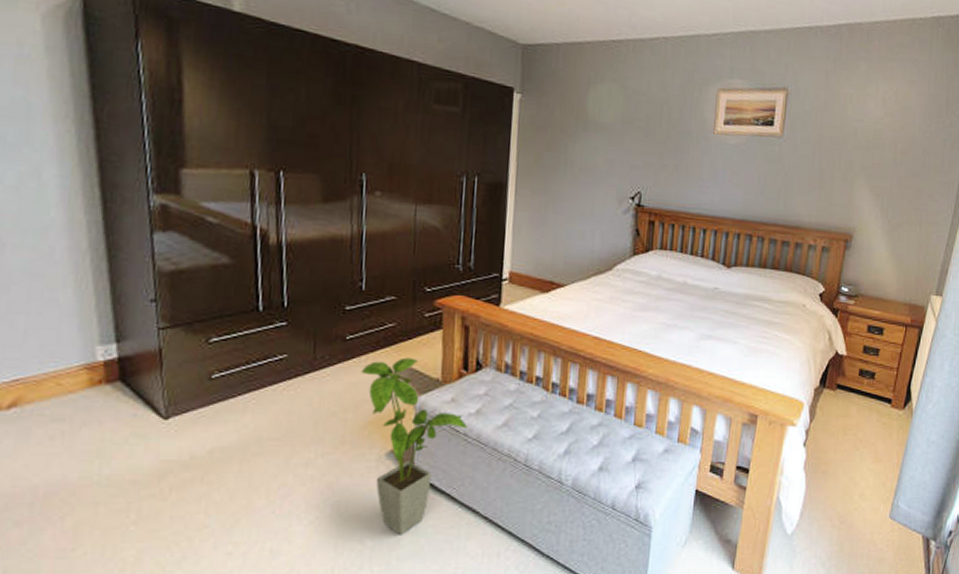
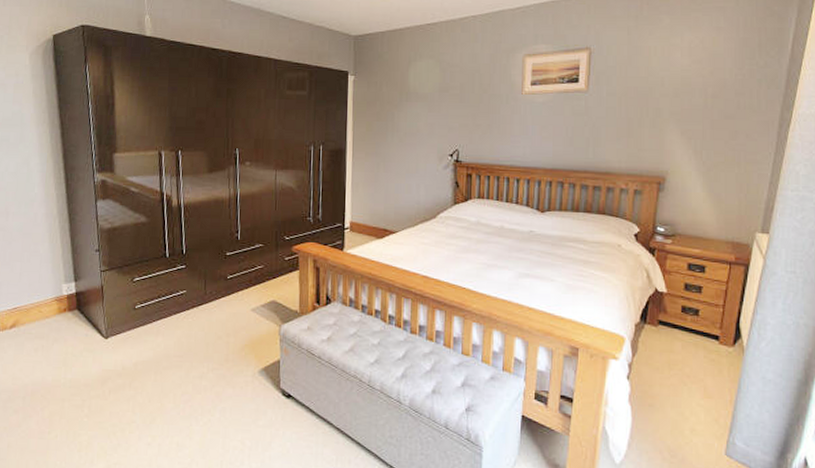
house plant: present [361,357,467,535] -> none [239,293,321,439]

